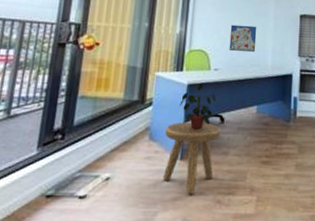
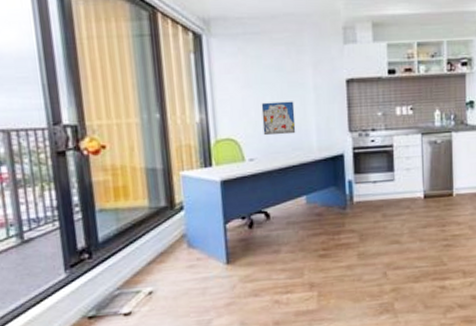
stool: present [162,122,222,194] -> none [204,221,269,298]
potted plant: present [179,84,216,130] -> none [215,178,256,231]

